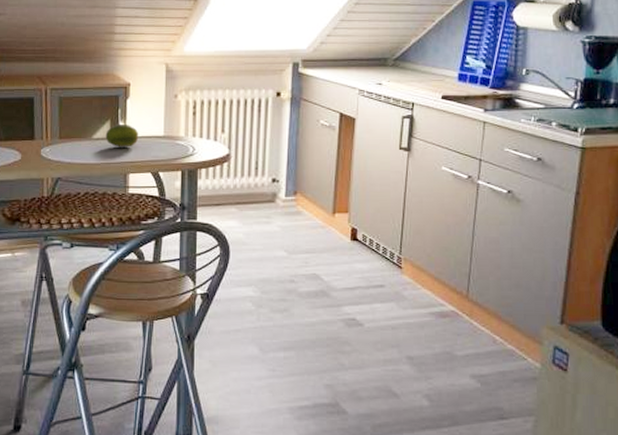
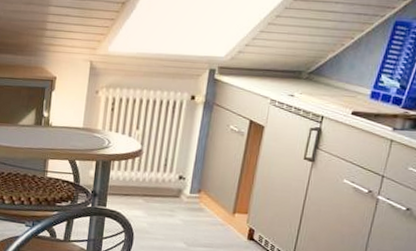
fruit: present [105,123,139,148] -> none [30,113,61,136]

